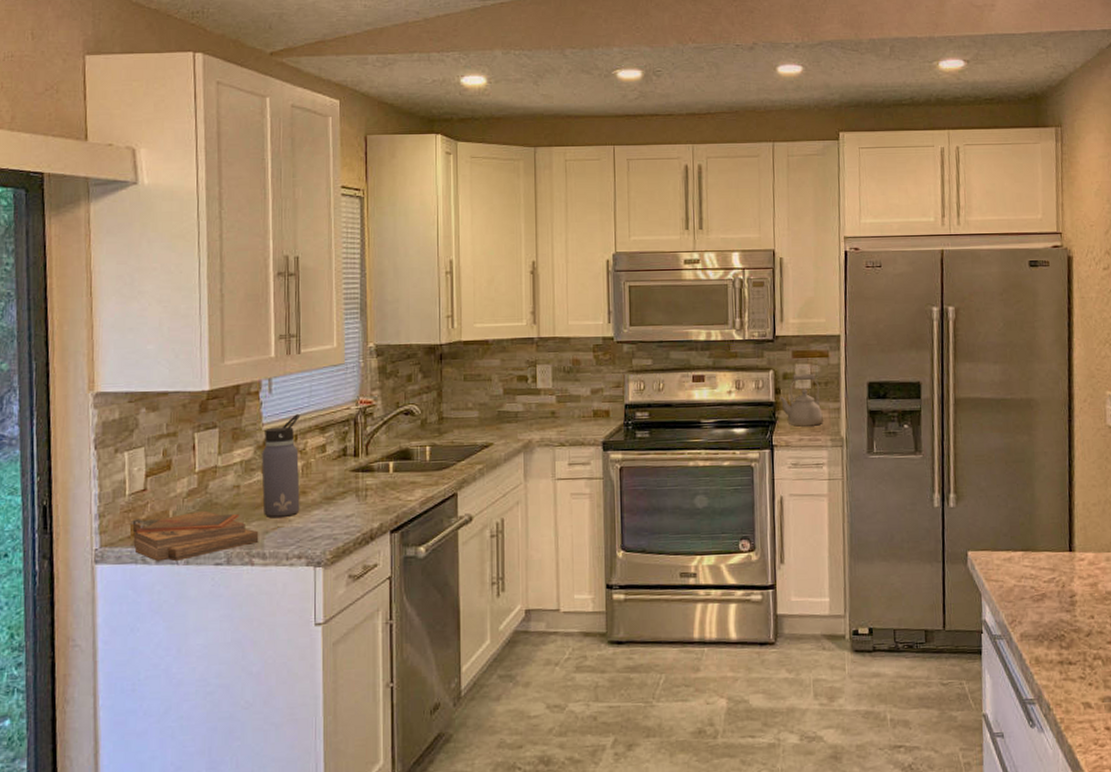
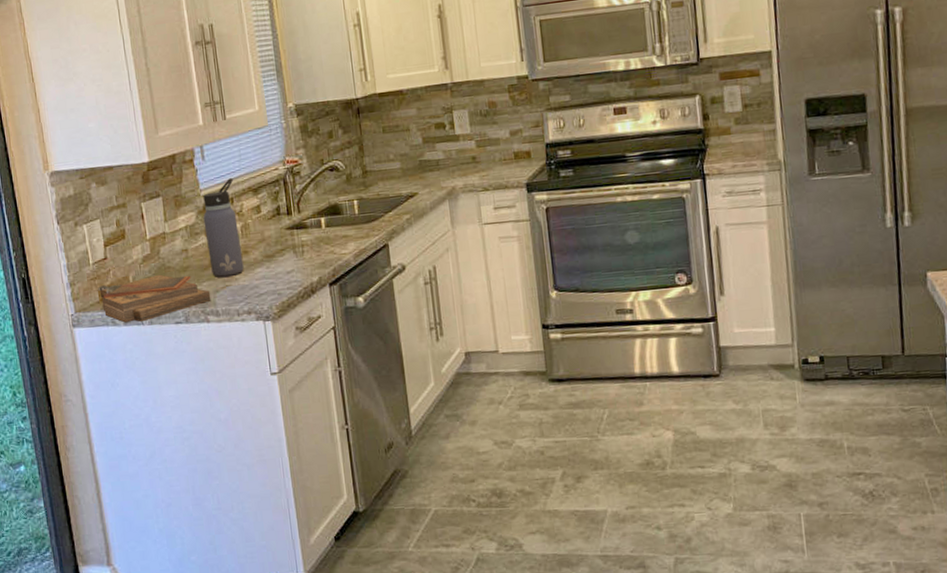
kettle: present [780,373,824,427] -> none [708,94,759,153]

